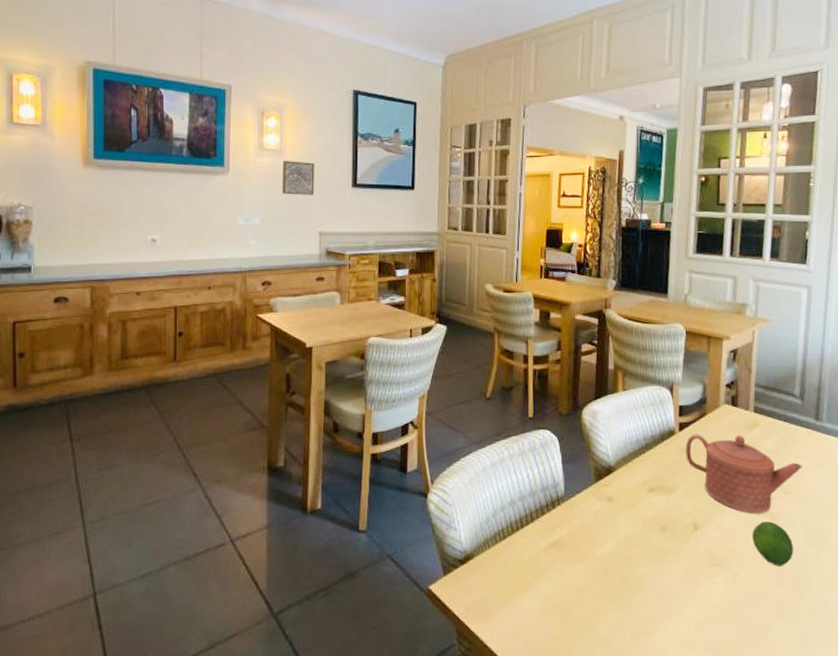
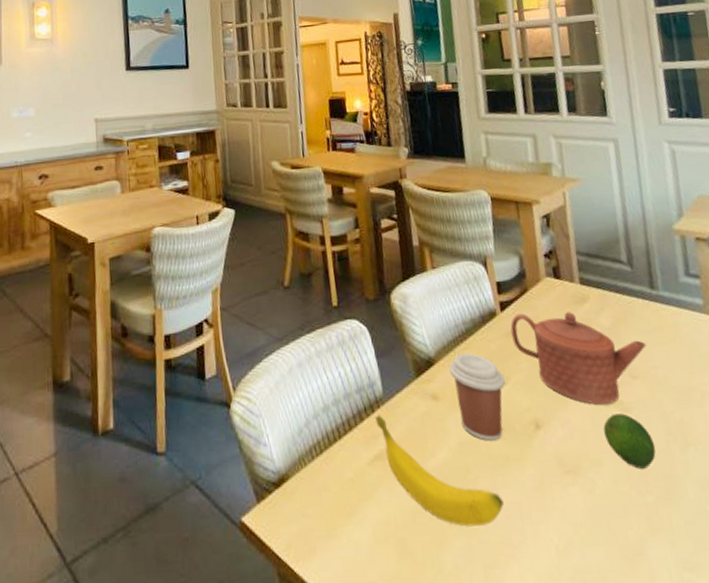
wall art: present [281,161,315,195] -> none [55,48,88,83]
banana: none [555,510,657,603] -> present [375,414,504,527]
coffee cup: none [625,464,673,537] -> present [448,353,505,441]

